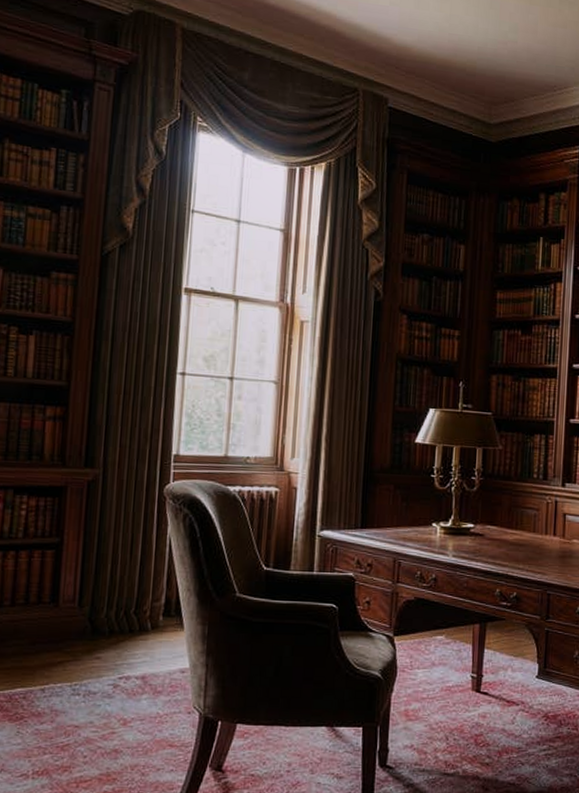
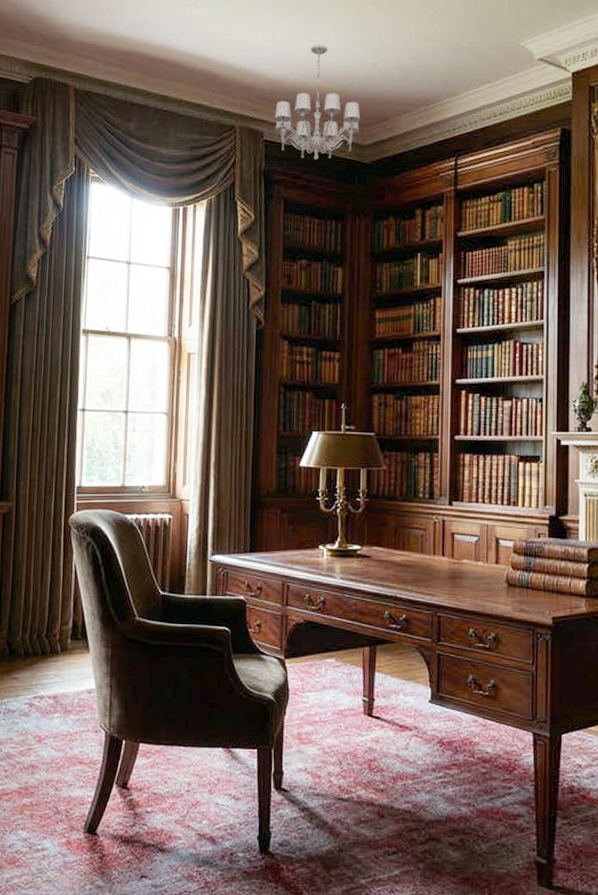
chandelier: none [399,15,488,133] -> present [274,45,361,160]

